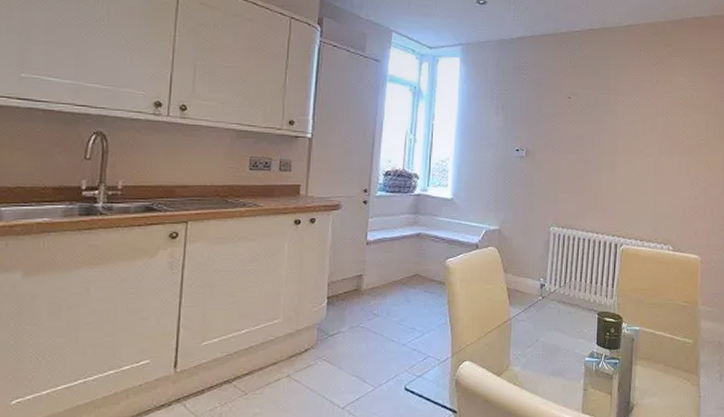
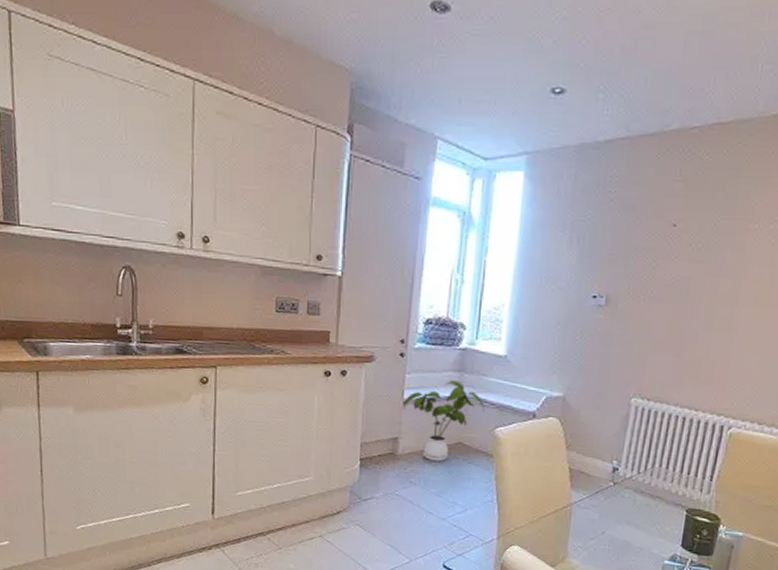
house plant: none [365,222,437,293] -> present [402,381,485,462]

